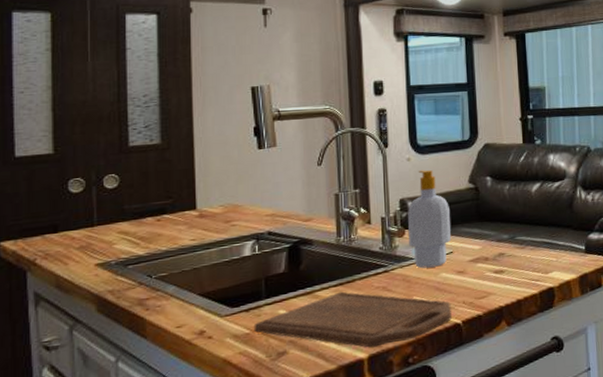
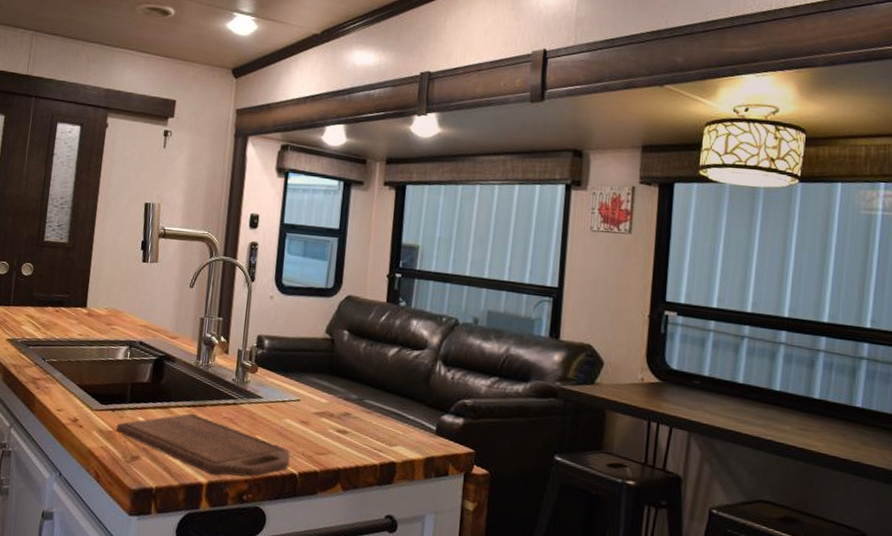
soap bottle: present [408,170,451,269] -> none [260,310,303,412]

